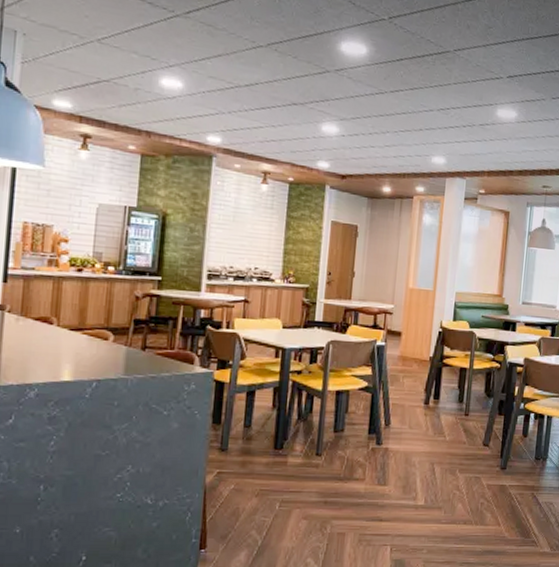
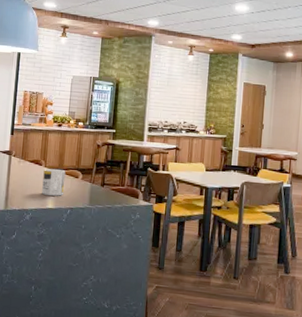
mug: none [53,328,90,365] -> present [42,168,66,196]

